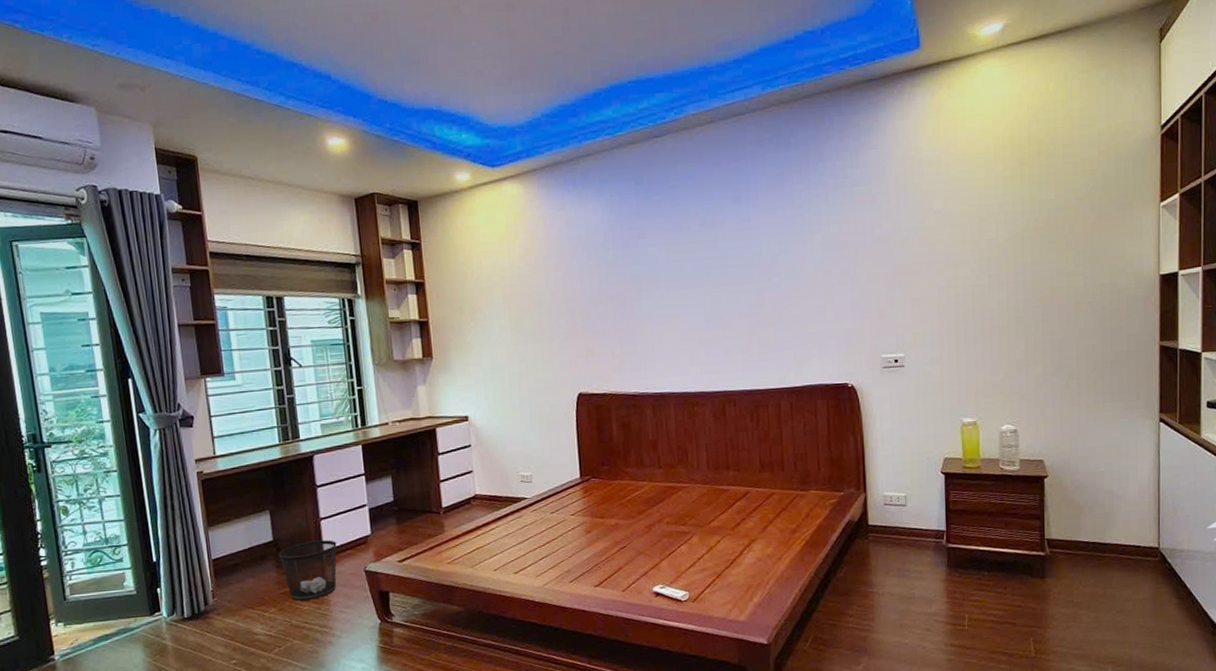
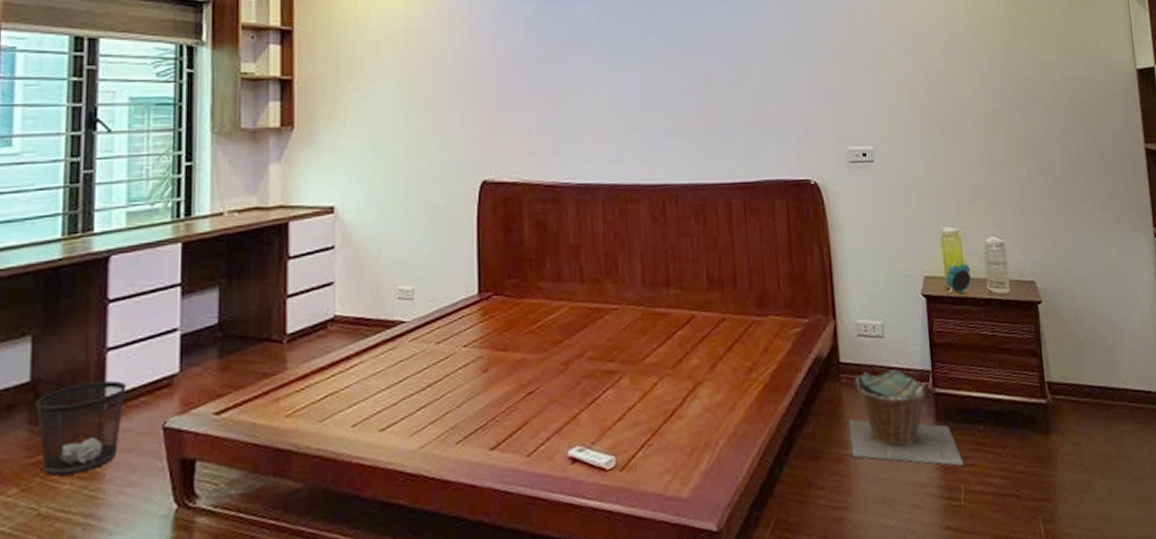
laundry basket: none [874,530,970,601] -> present [849,370,965,466]
alarm clock: none [962,444,986,472] -> present [945,260,972,295]

